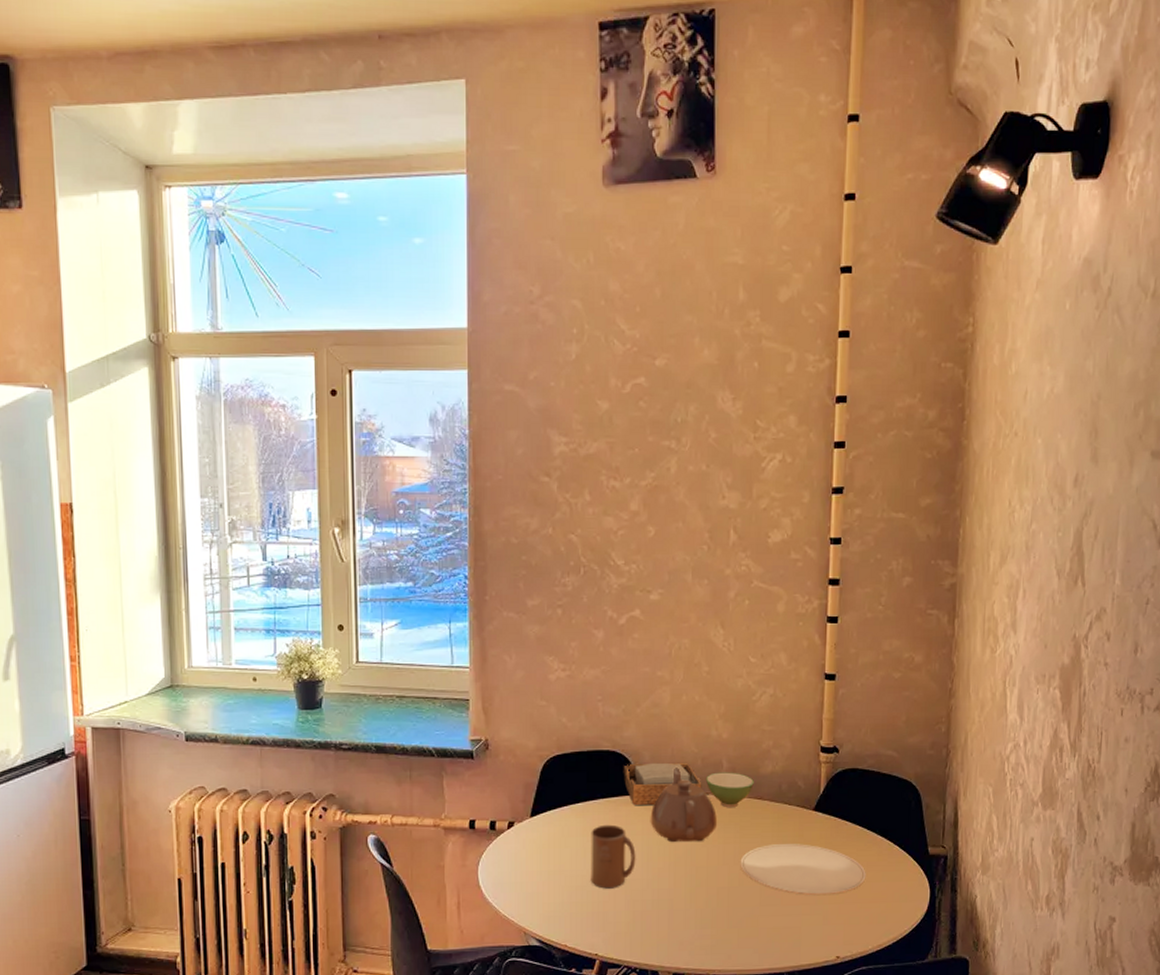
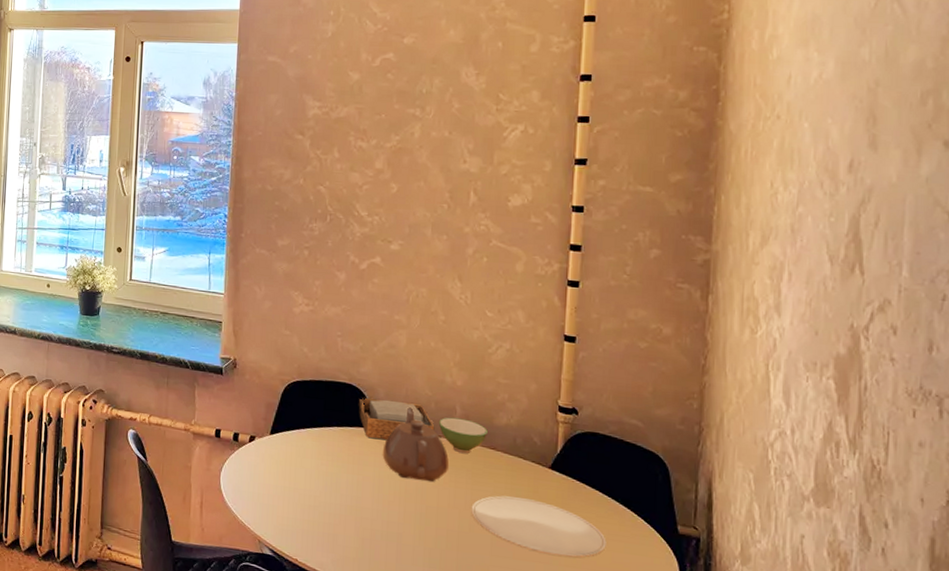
mug: present [590,824,636,889] -> none [323,451,367,513]

